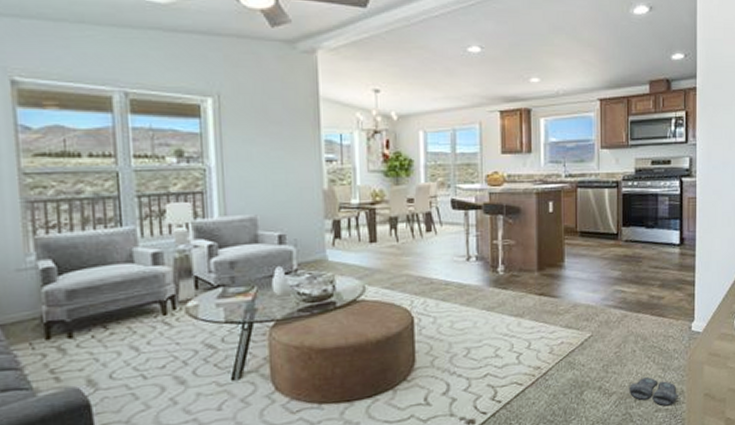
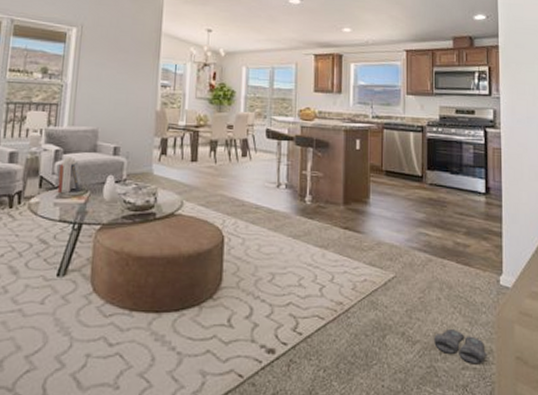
books: none [216,252,247,293] -> present [57,157,83,194]

